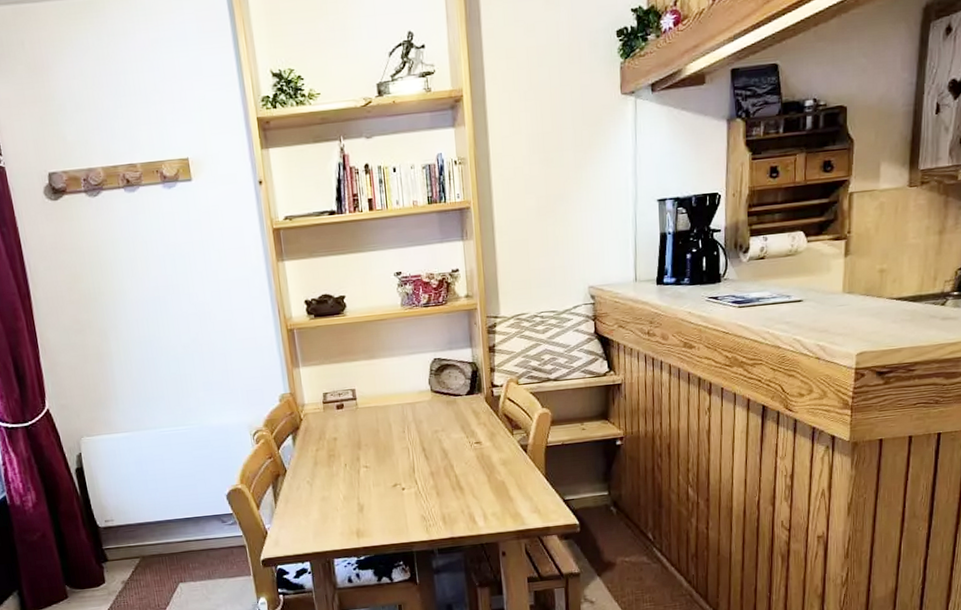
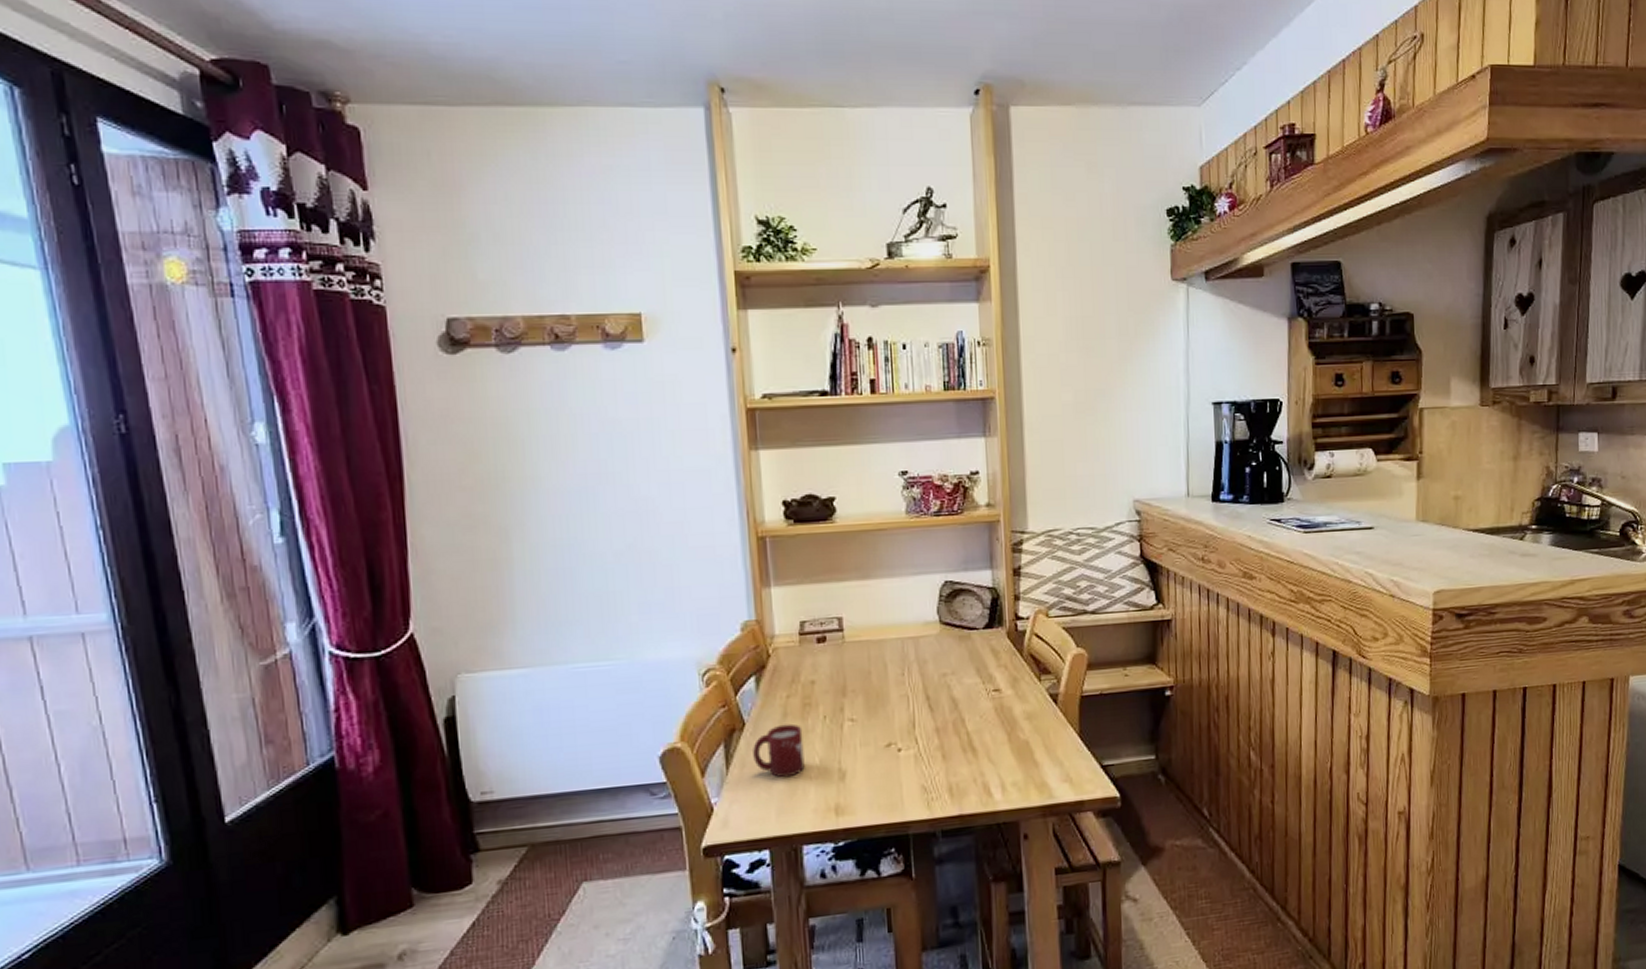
cup: none [293,470,333,510] -> present [753,723,805,778]

